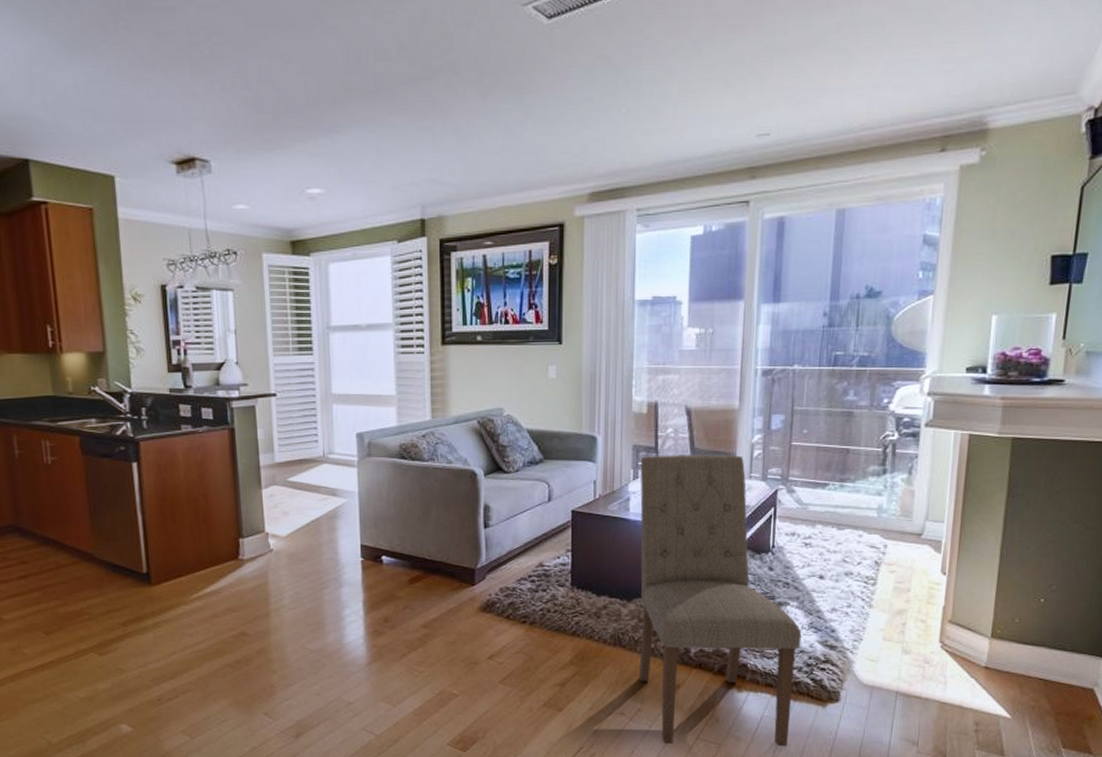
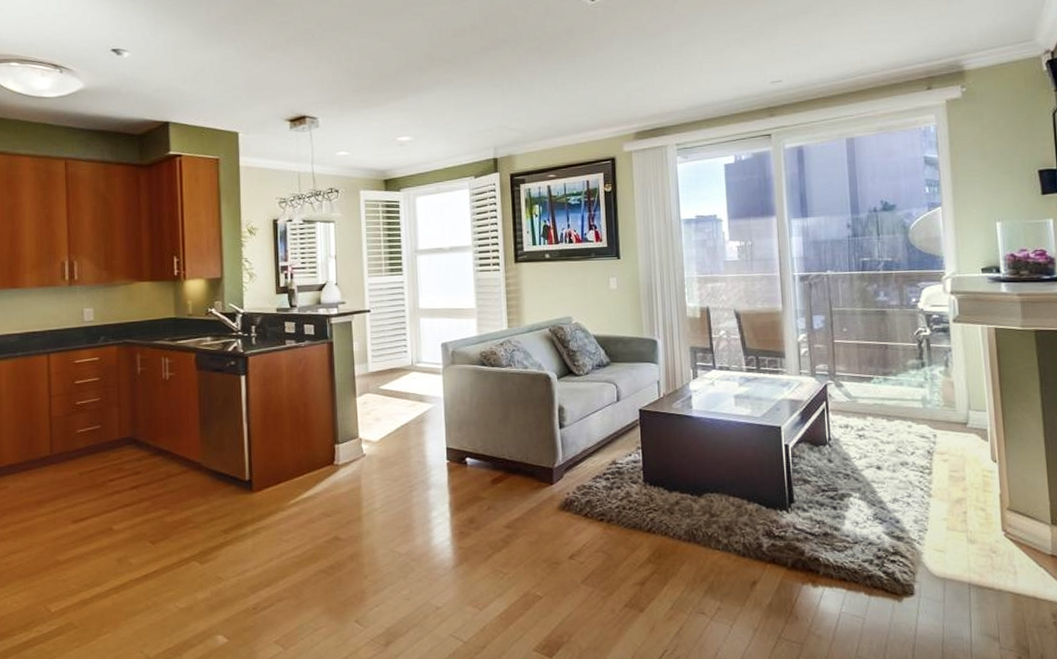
dining chair: present [638,454,802,747] -> none [698,353,869,645]

